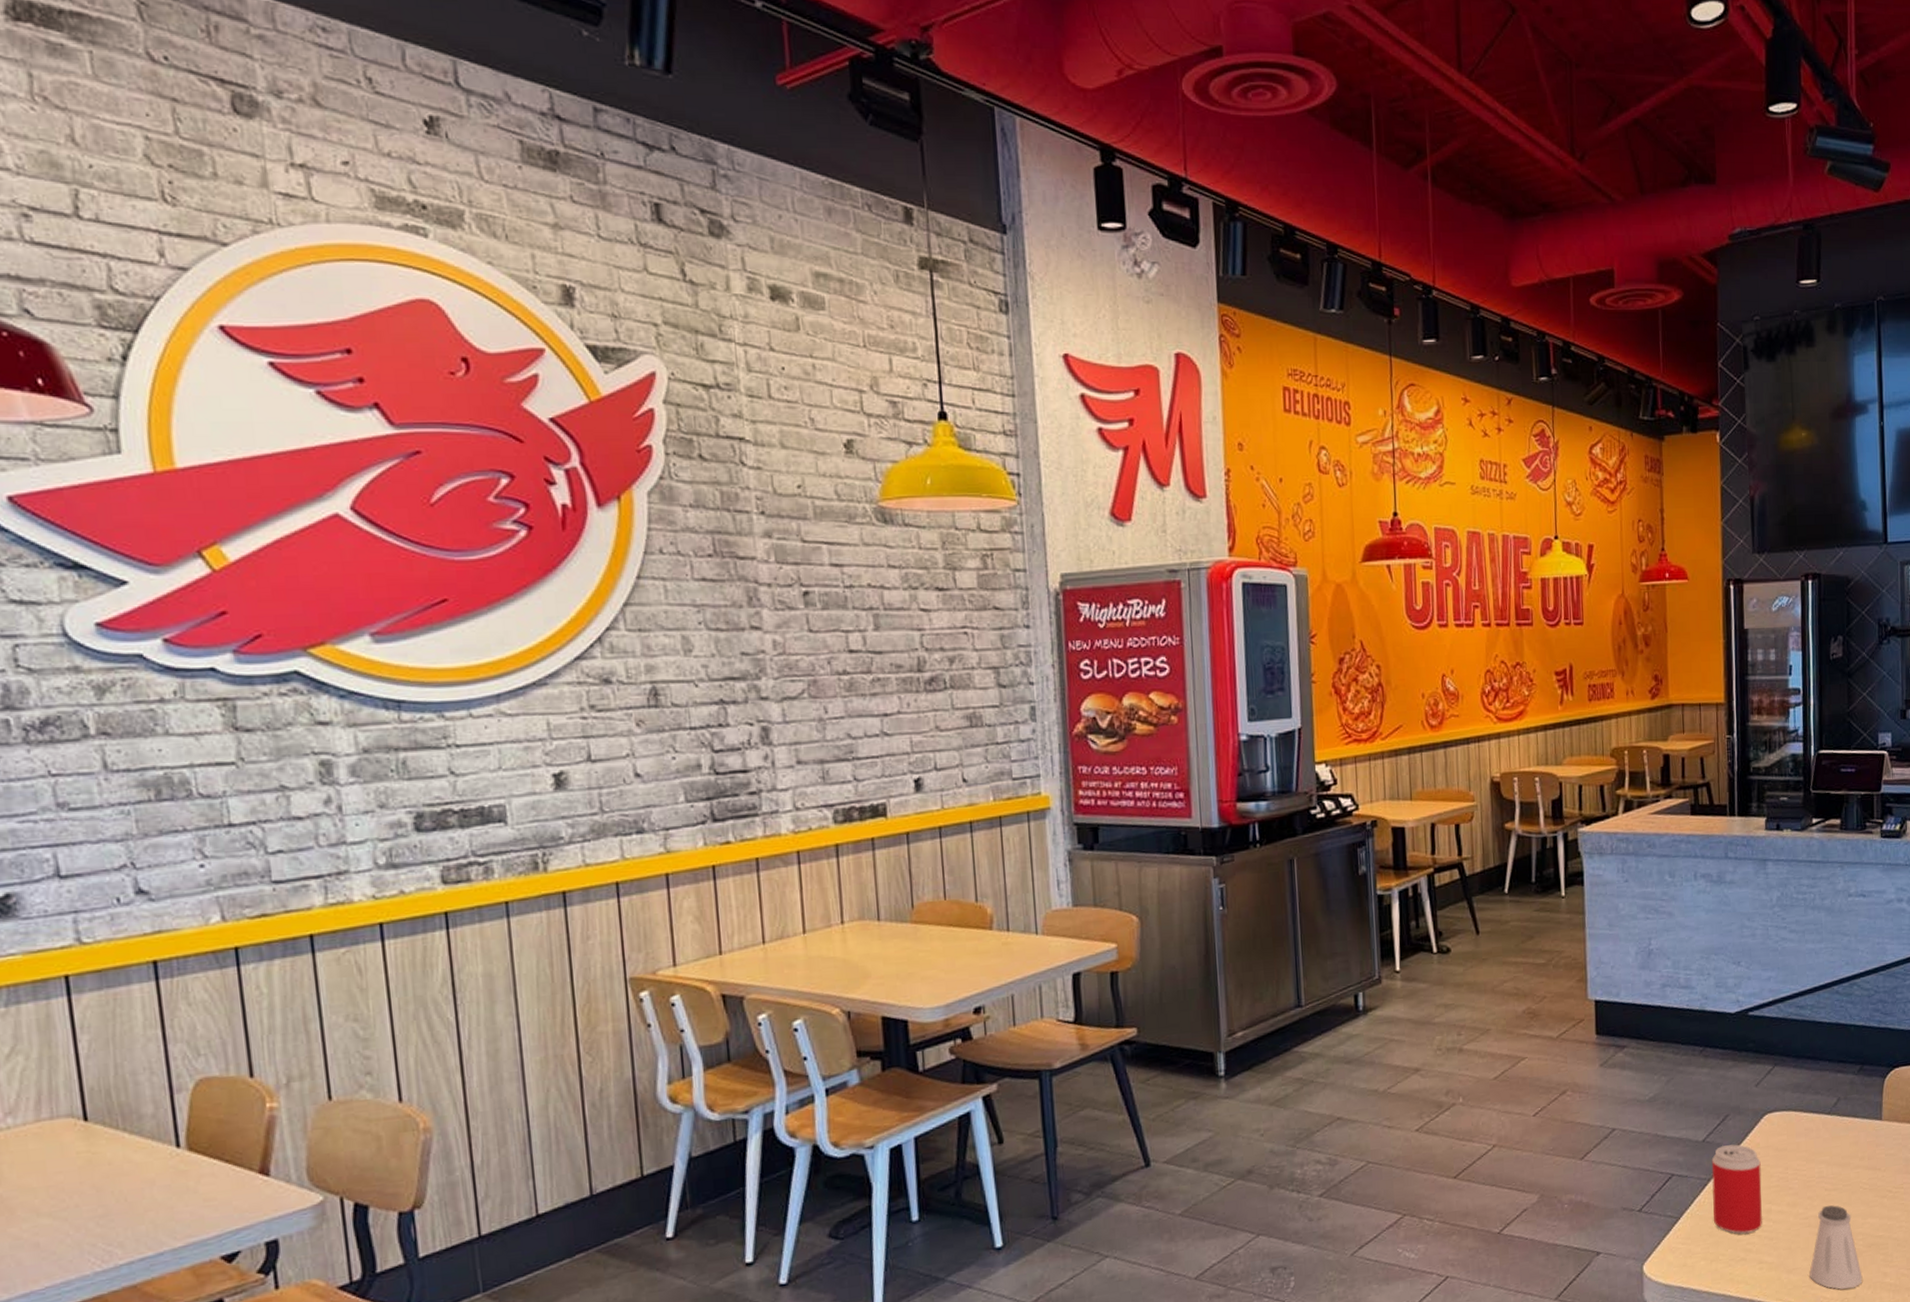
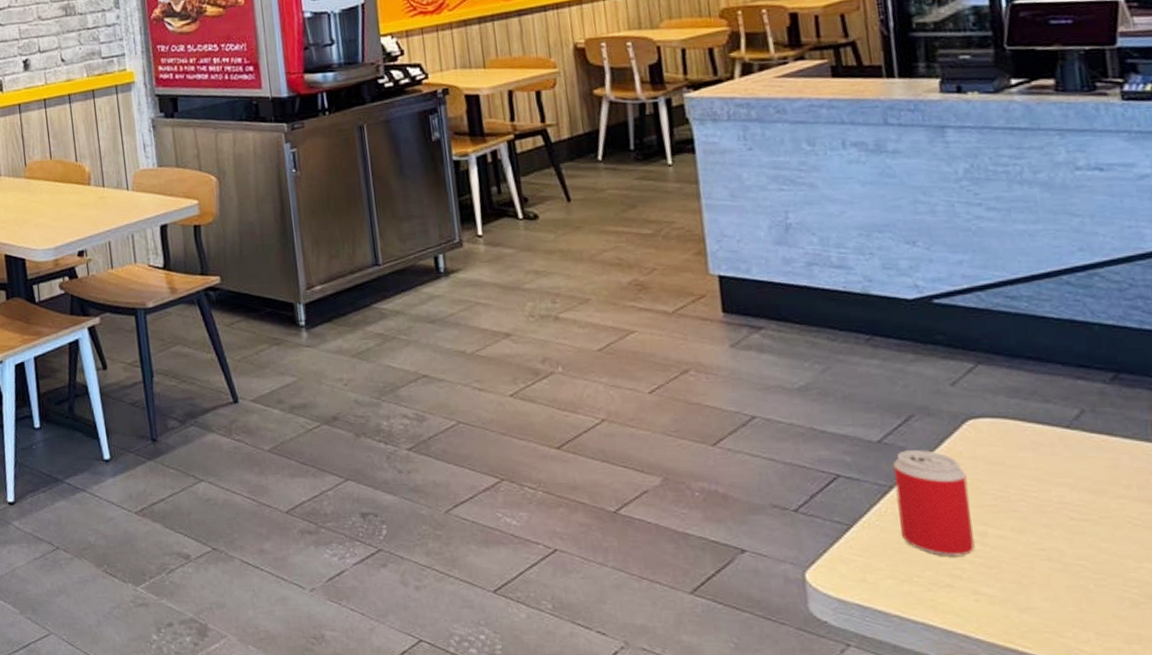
saltshaker: present [1809,1205,1863,1290] -> none [1054,539,1143,646]

